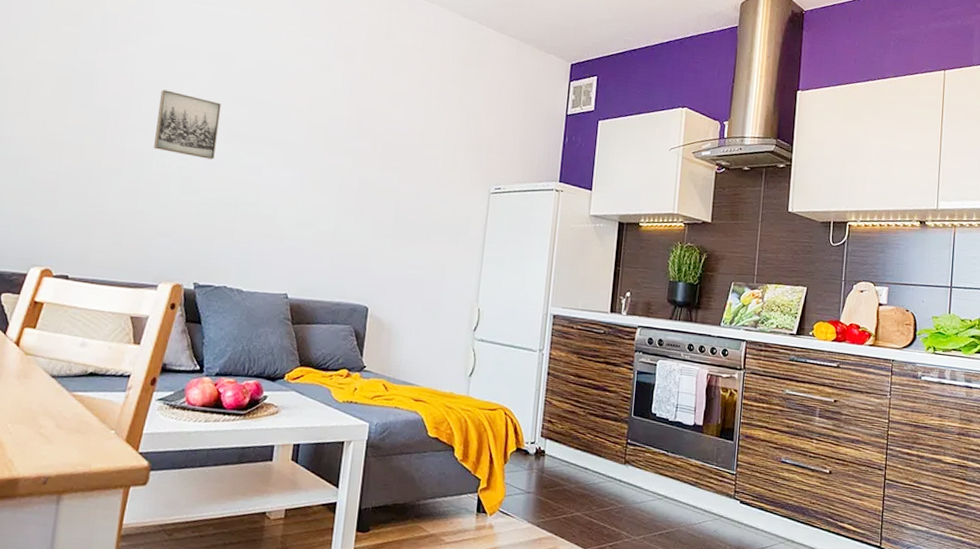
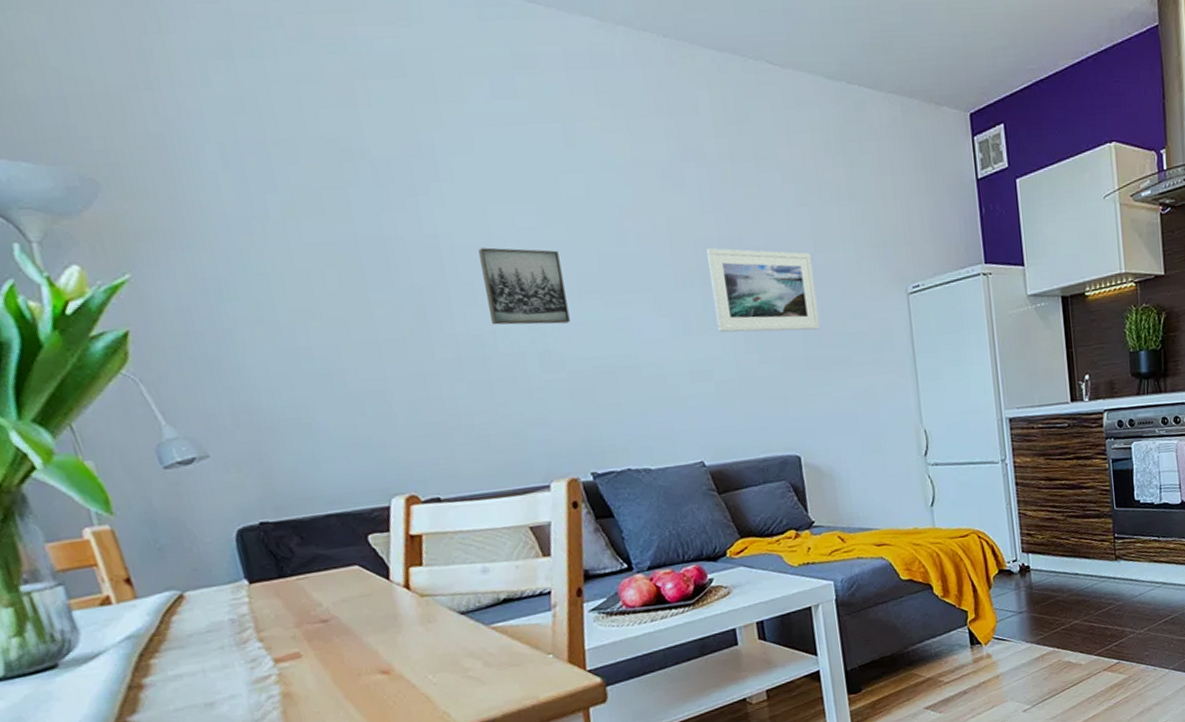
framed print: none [329,125,418,207] -> present [707,248,821,333]

